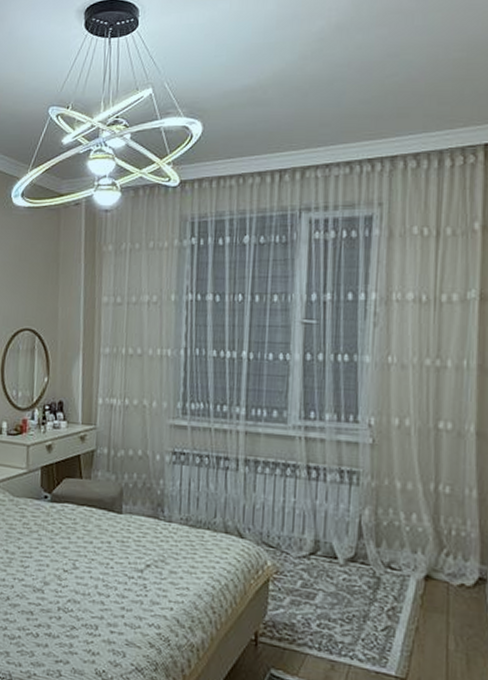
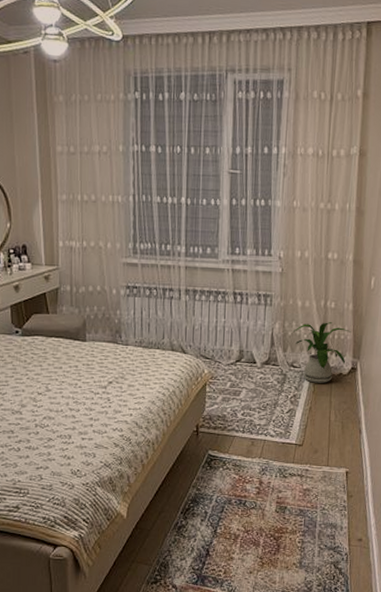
house plant: none [390,512,477,596] -> present [294,322,352,383]

